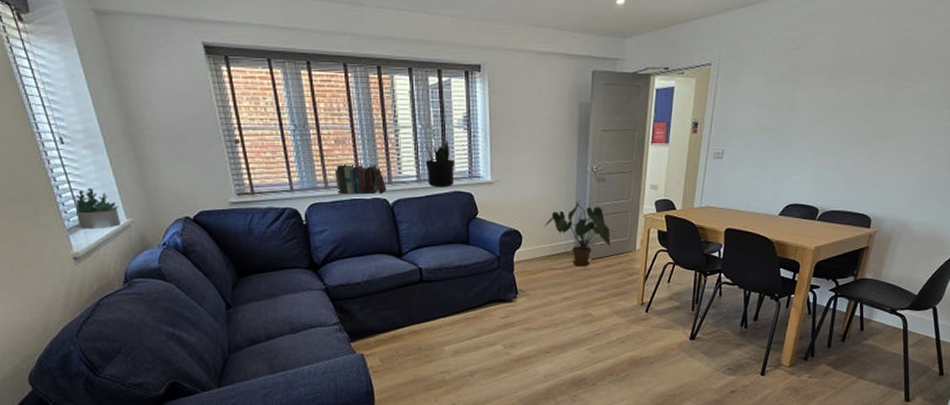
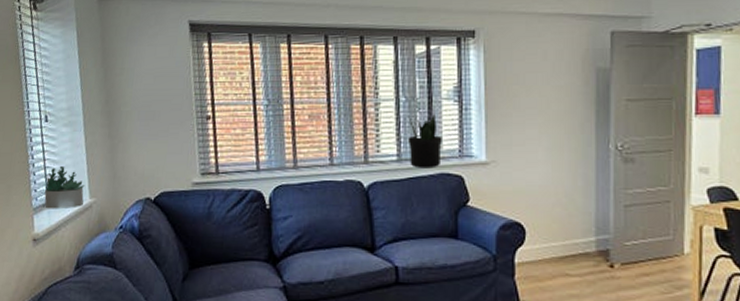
books: present [334,163,387,195] -> none [305,140,362,176]
house plant: present [543,199,612,267] -> none [553,184,648,274]

